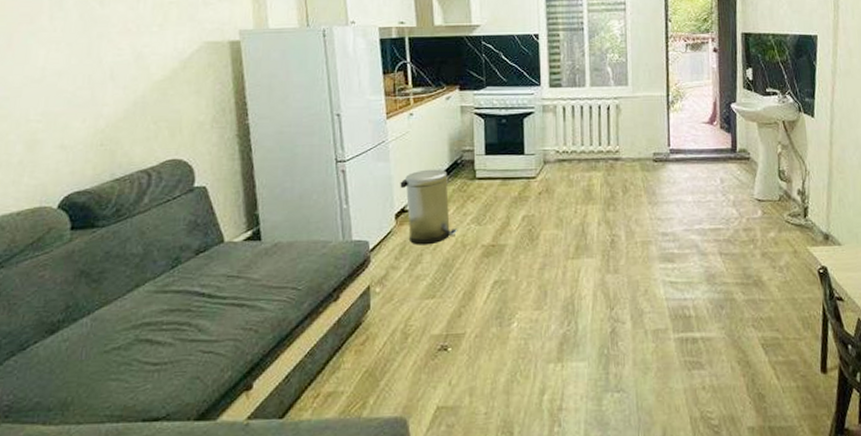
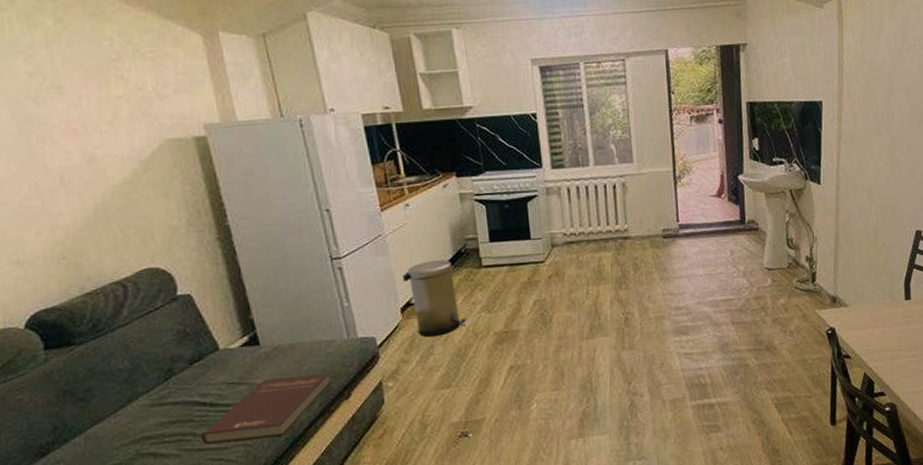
book: none [196,273,322,336] -> present [201,373,330,445]

